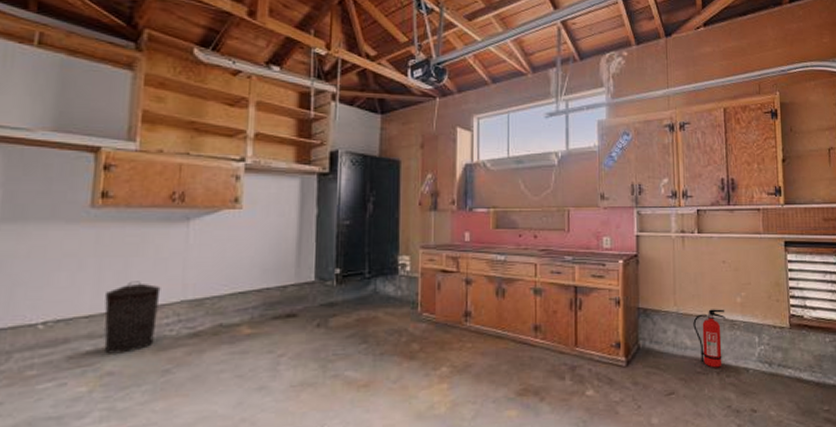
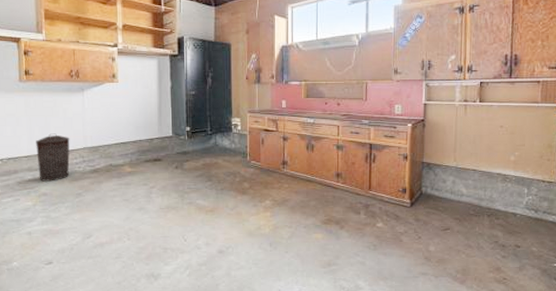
fire extinguisher: present [693,309,726,368] -> none [470,165,499,212]

